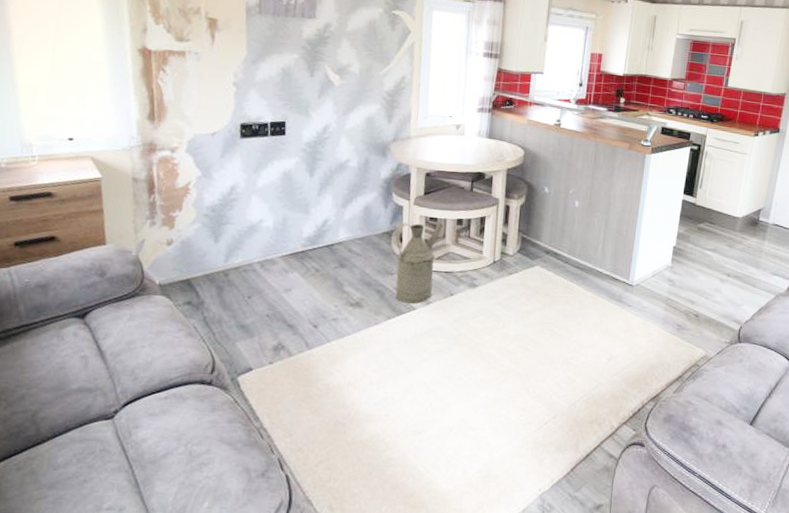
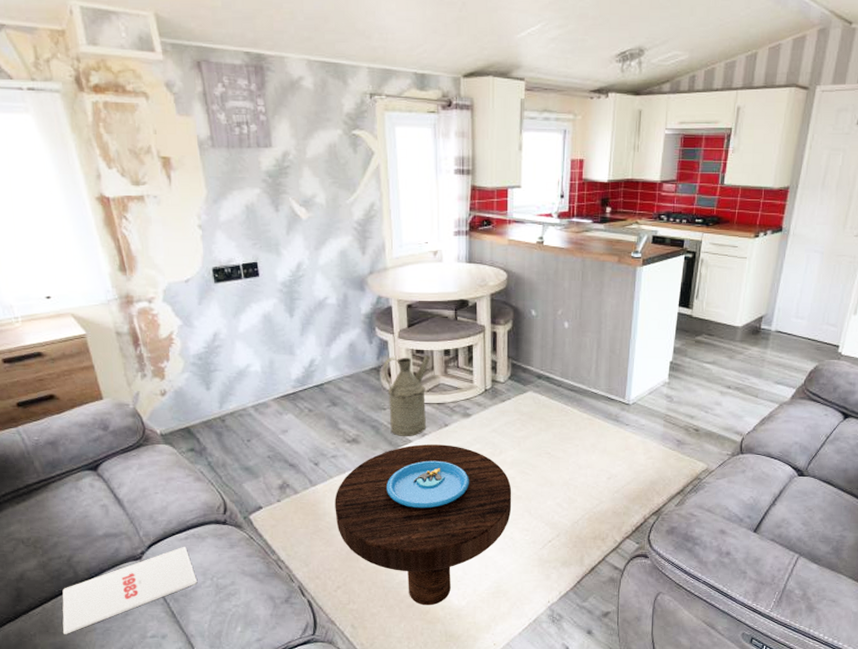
magazine: none [9,406,170,501] -> present [62,546,198,634]
side table: none [328,312,512,488] -> present [335,444,512,606]

